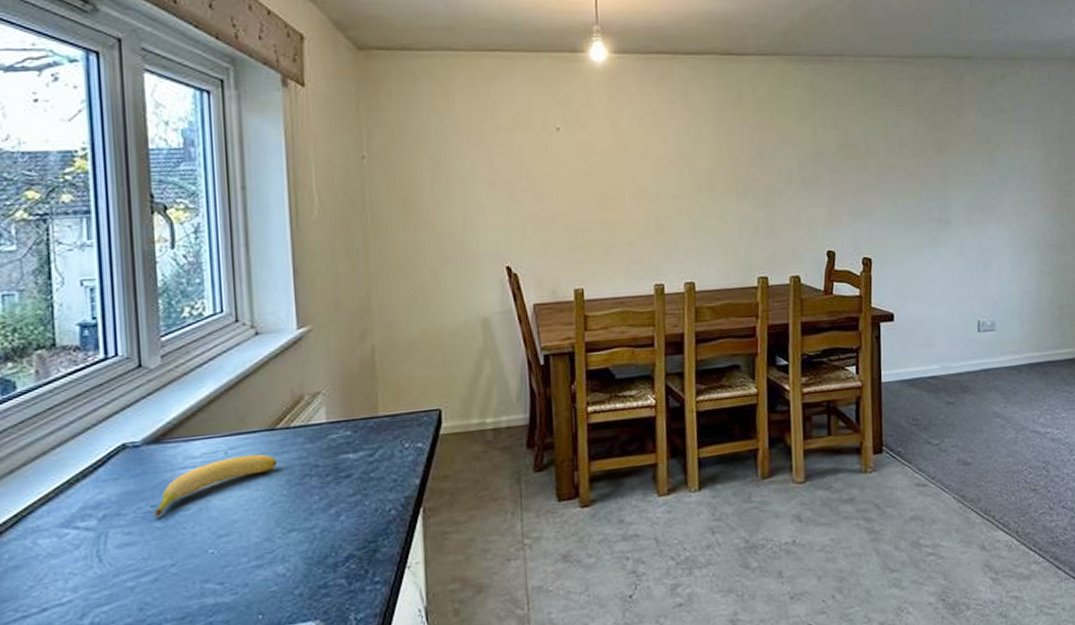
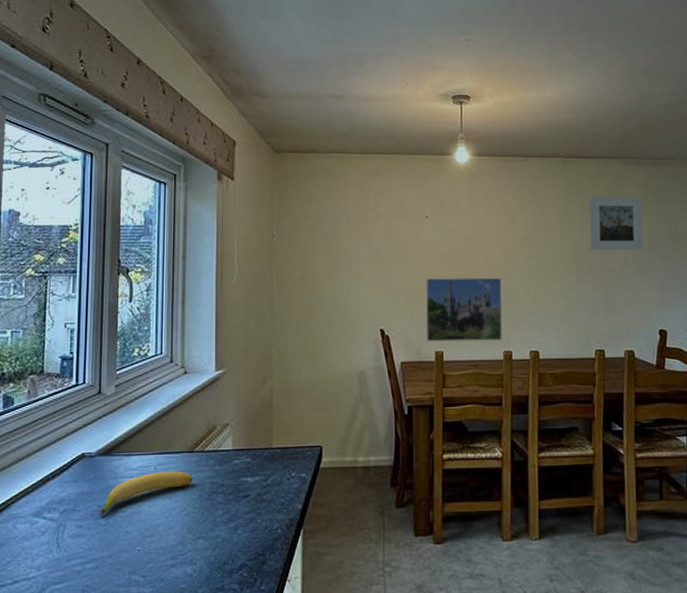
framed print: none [560,199,652,279] -> present [426,277,502,342]
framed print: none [749,100,810,164] -> present [589,196,643,251]

